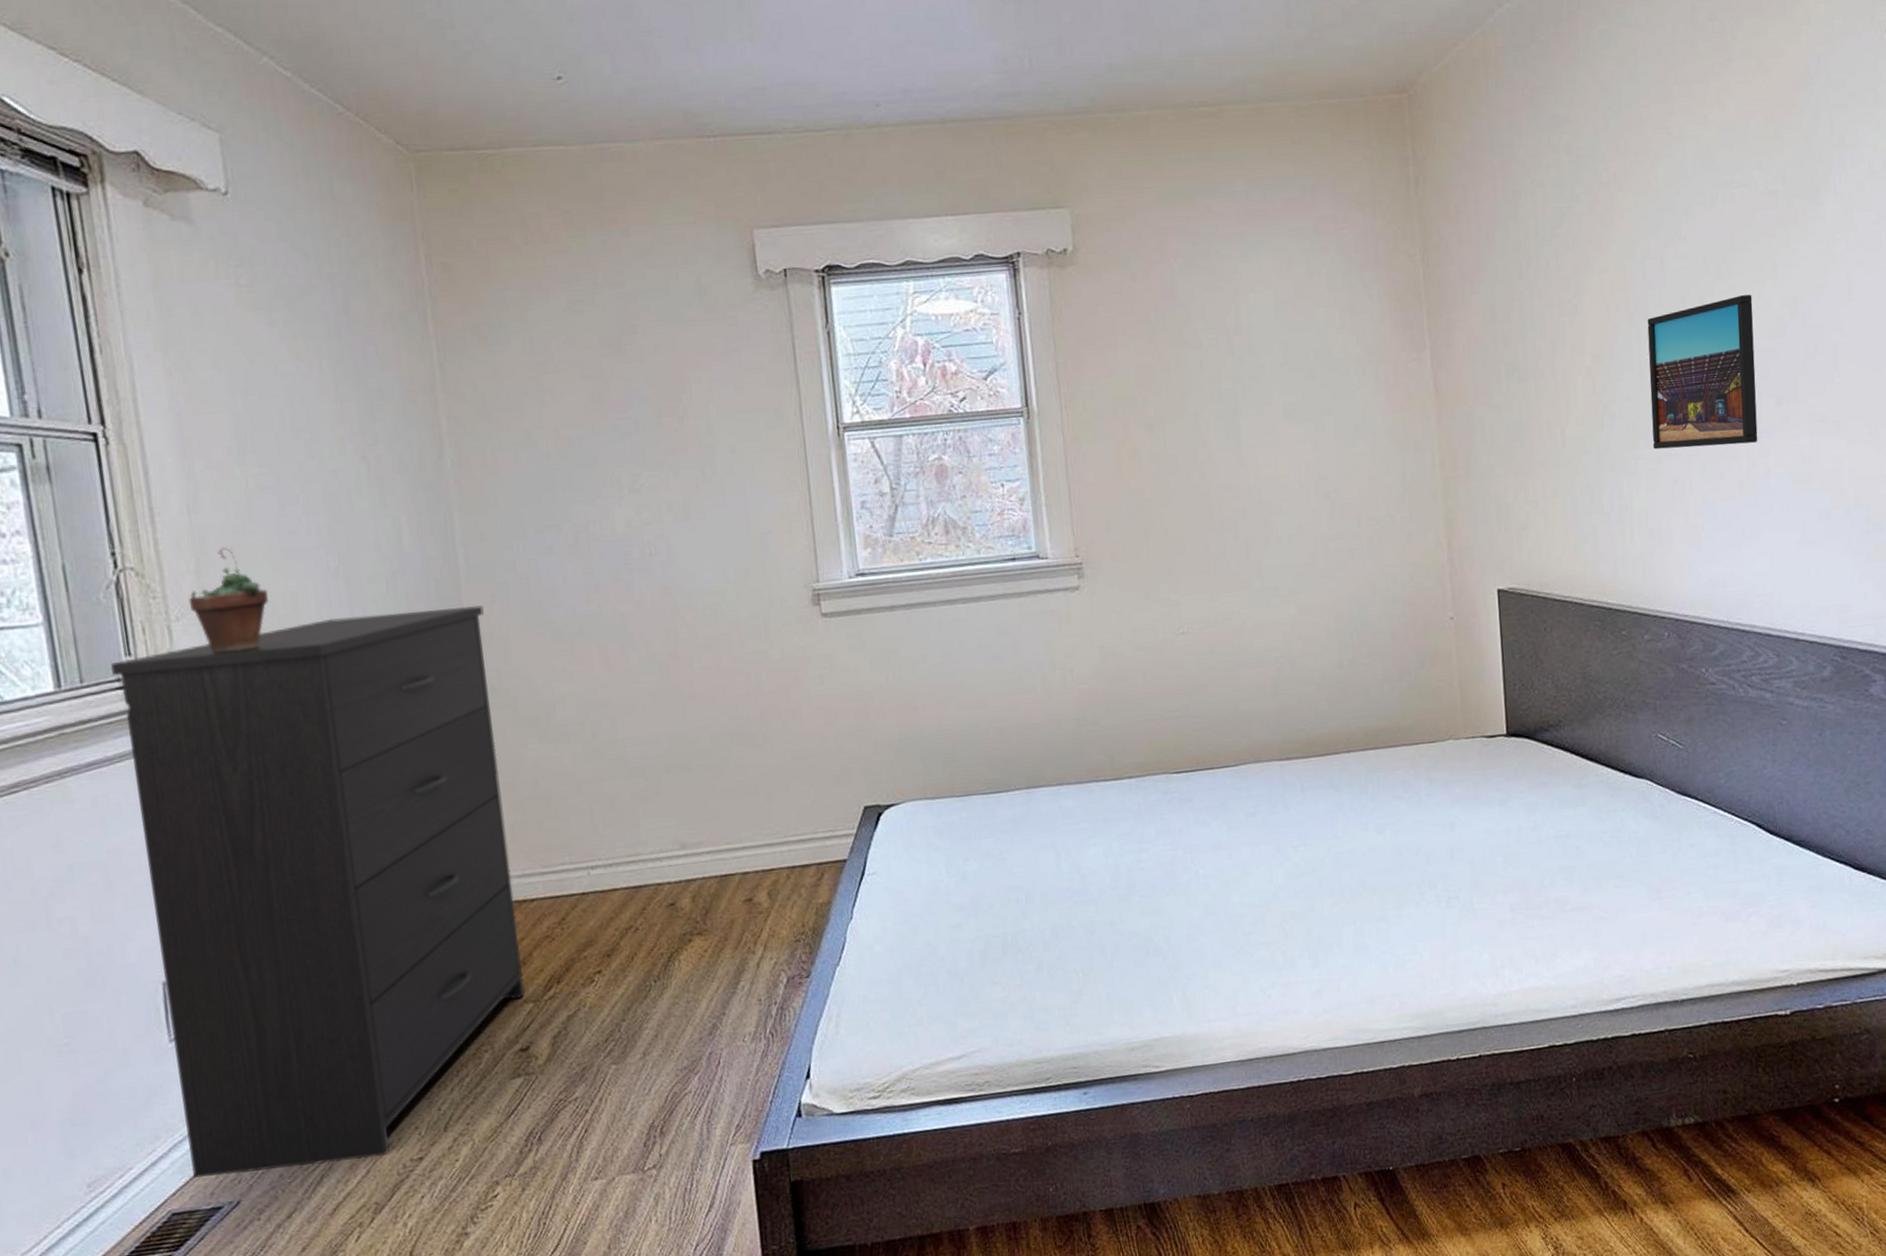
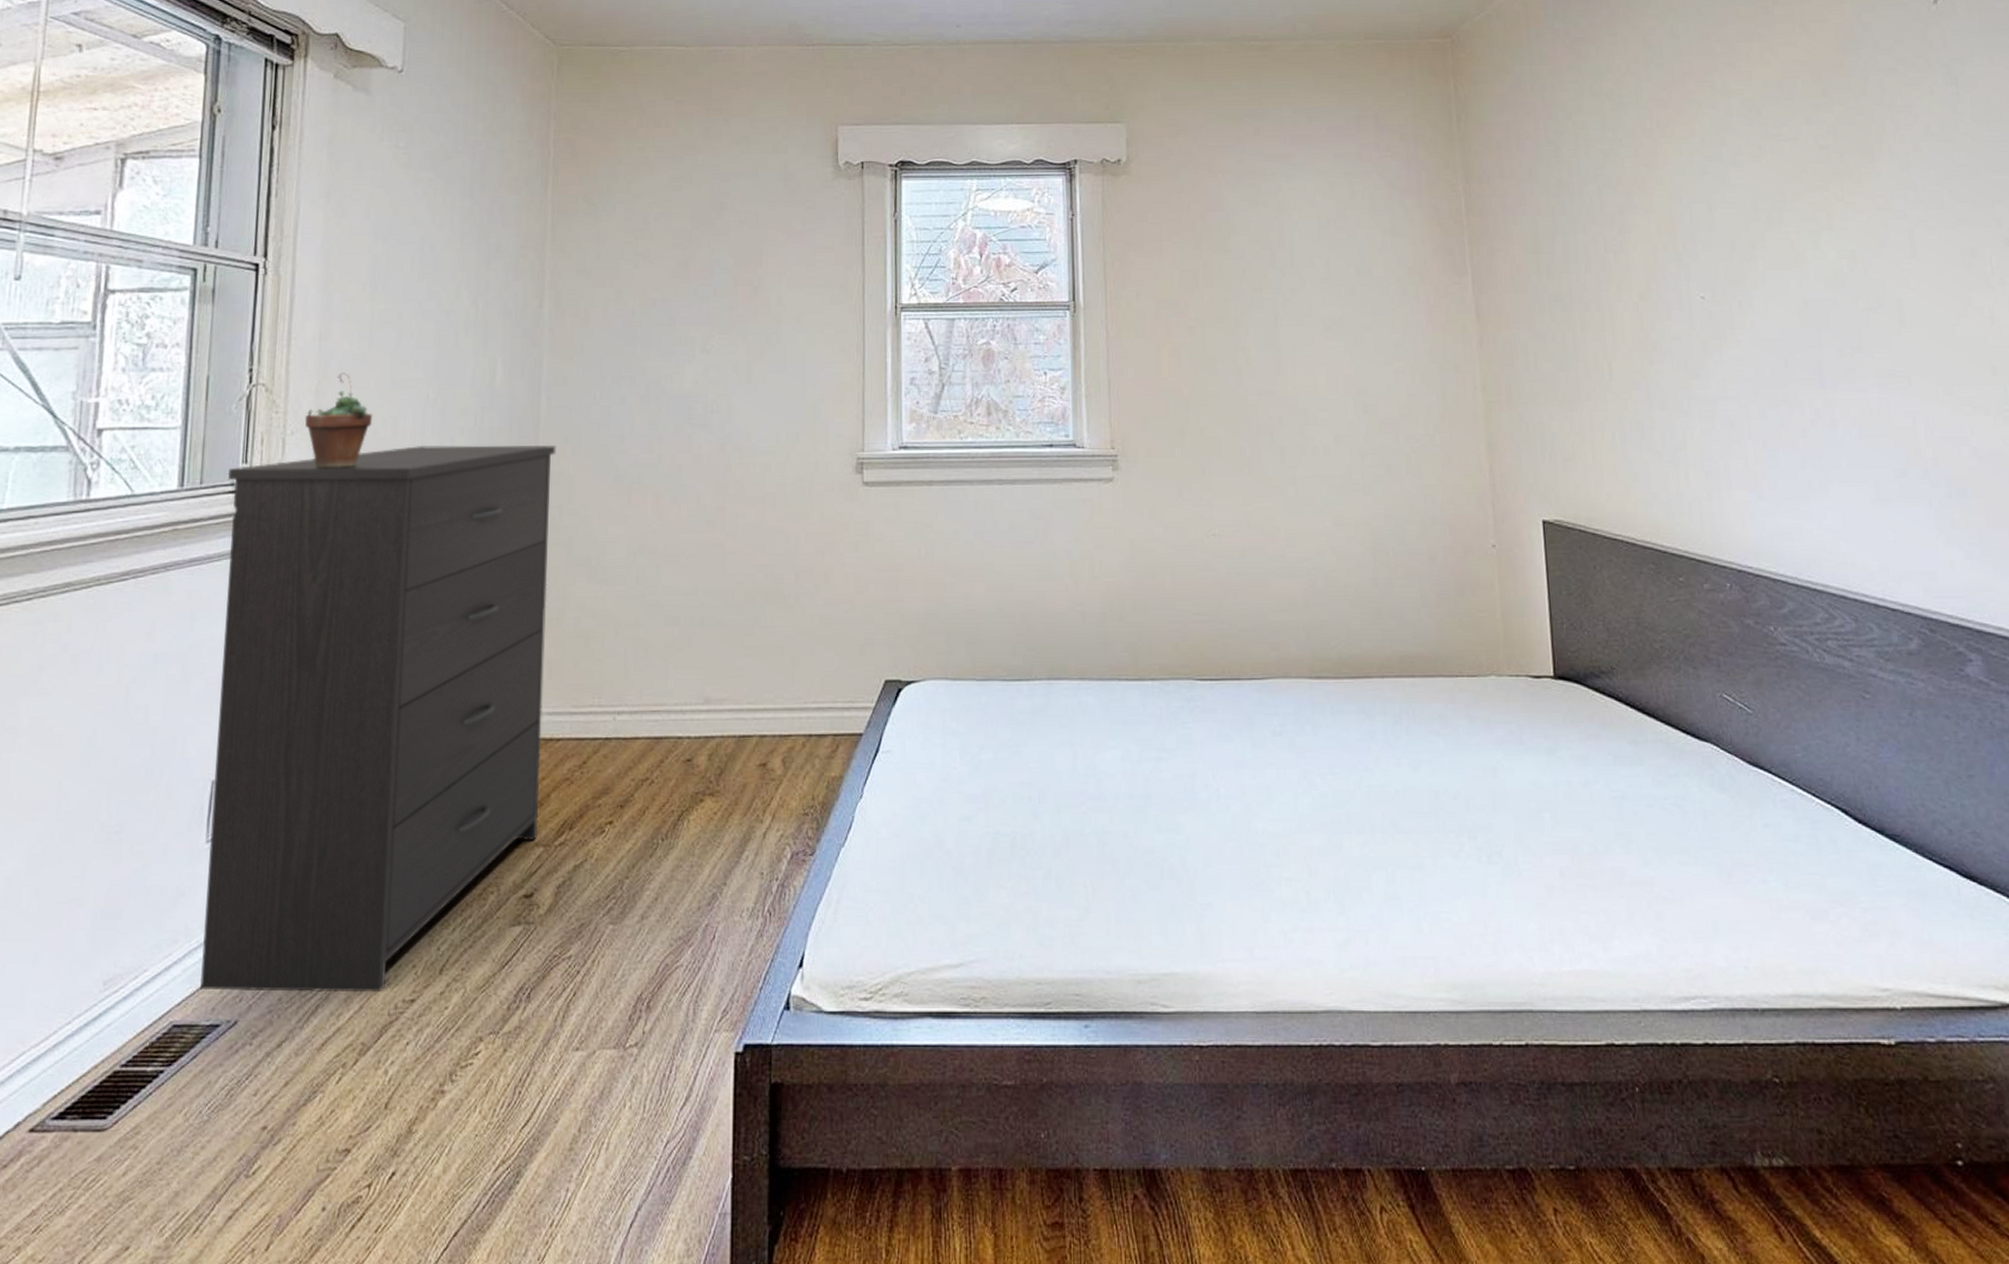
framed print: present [1647,295,1758,450] -> none [1696,244,1821,392]

